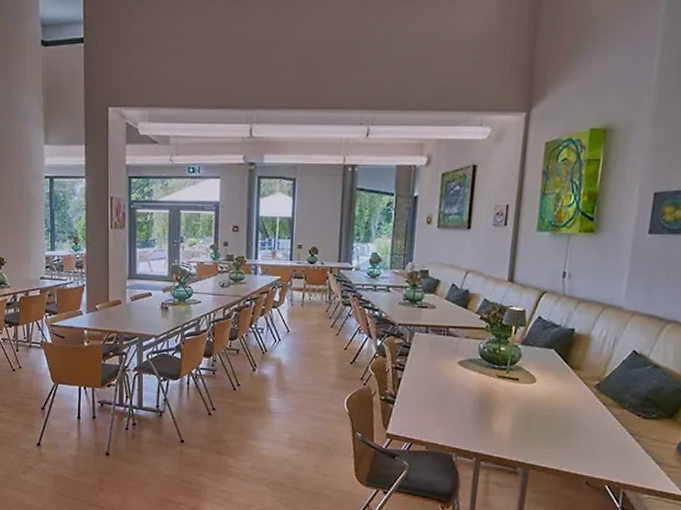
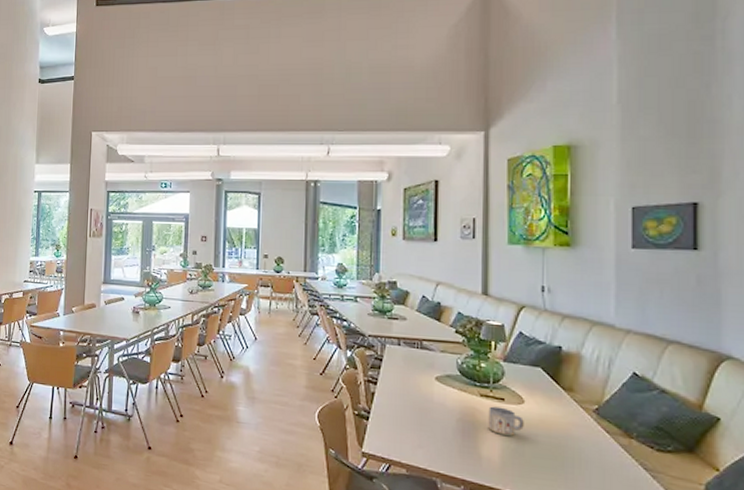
mug: none [502,386,534,412] -> present [488,406,524,436]

